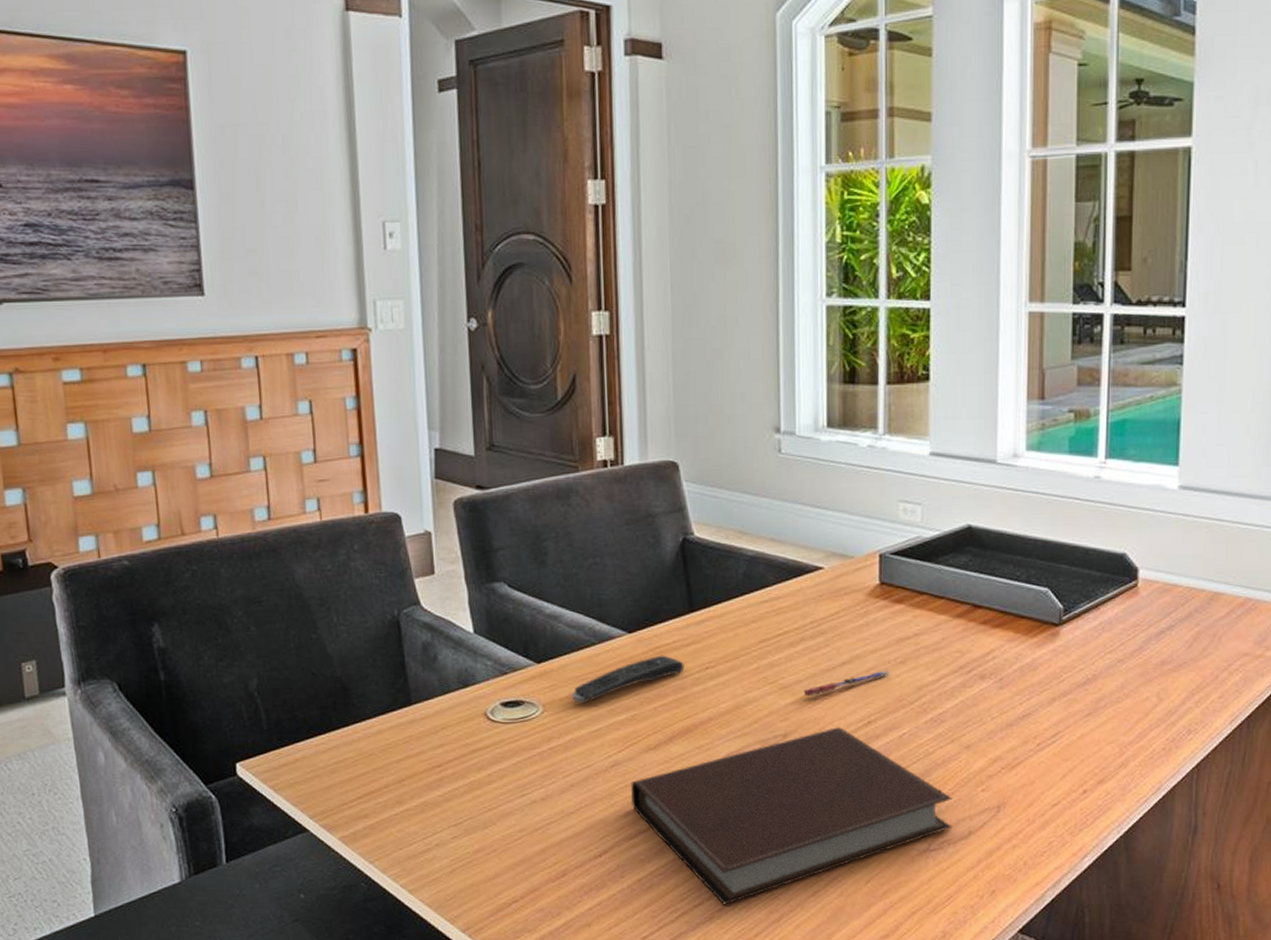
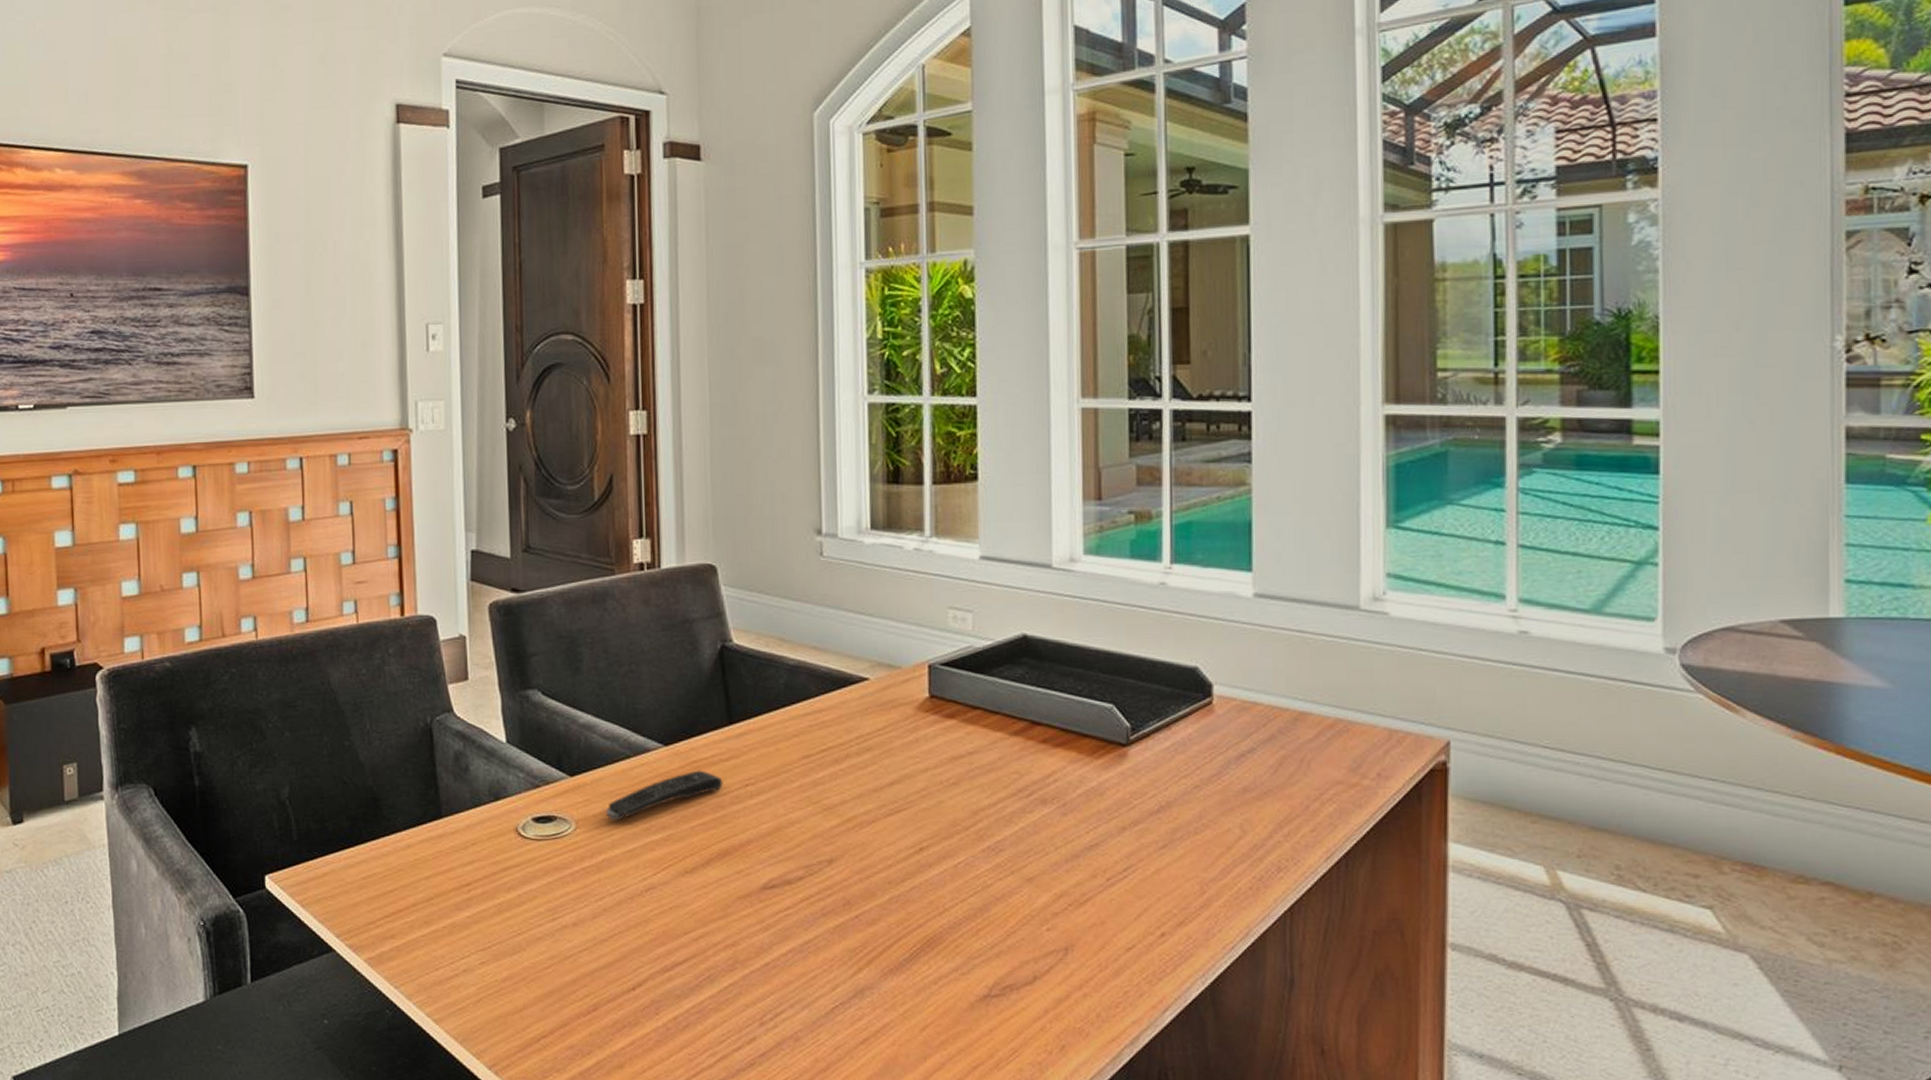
notebook: present [630,727,953,905] -> none [666,854,1015,1050]
pen: present [803,670,890,696] -> none [849,791,942,818]

